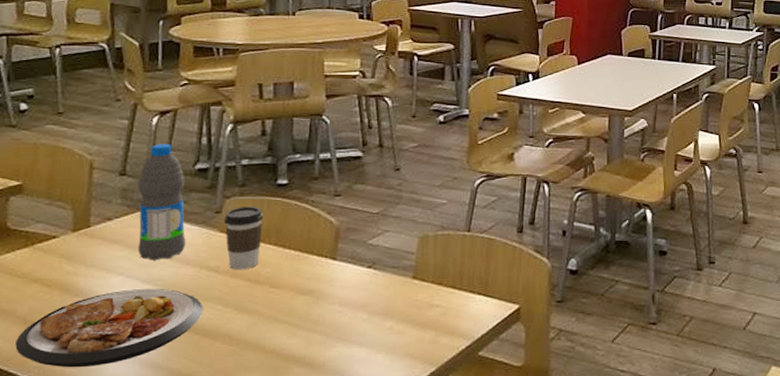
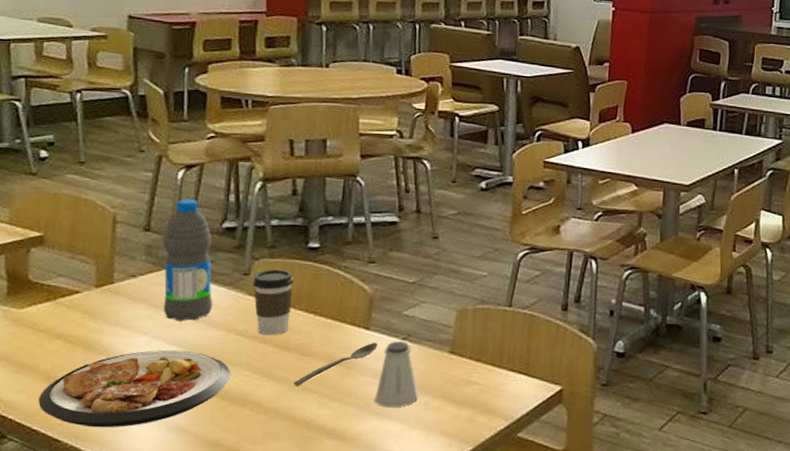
spoon: none [264,272,344,317] -> present [294,343,378,385]
saltshaker: none [342,270,383,334] -> present [375,341,418,408]

